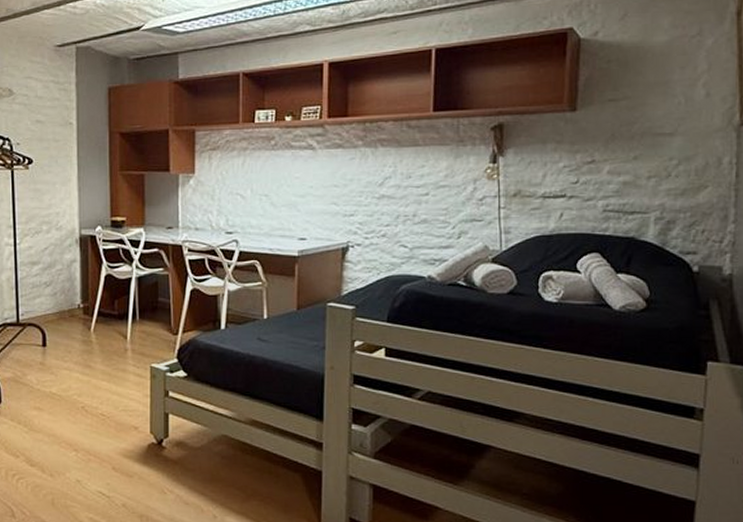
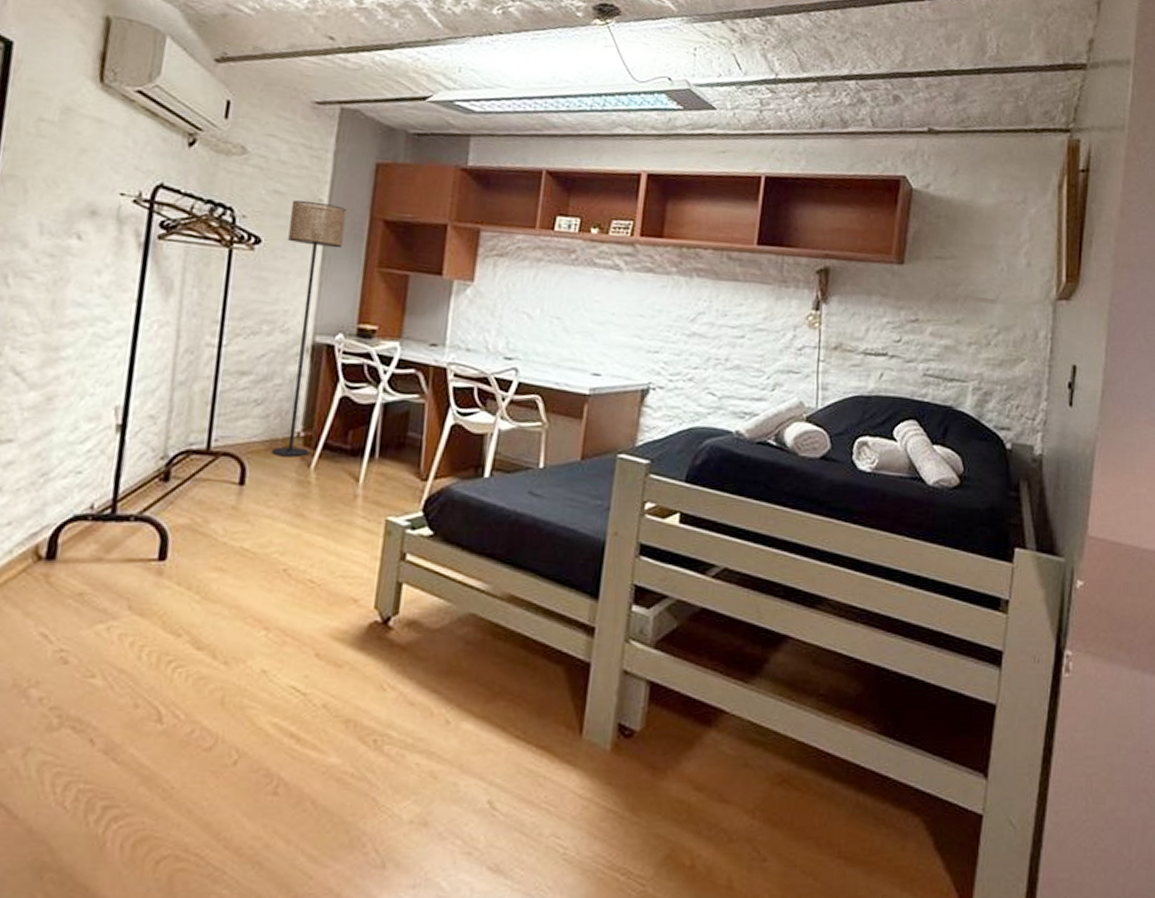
floor lamp: none [50,125,91,324] -> present [271,200,347,457]

